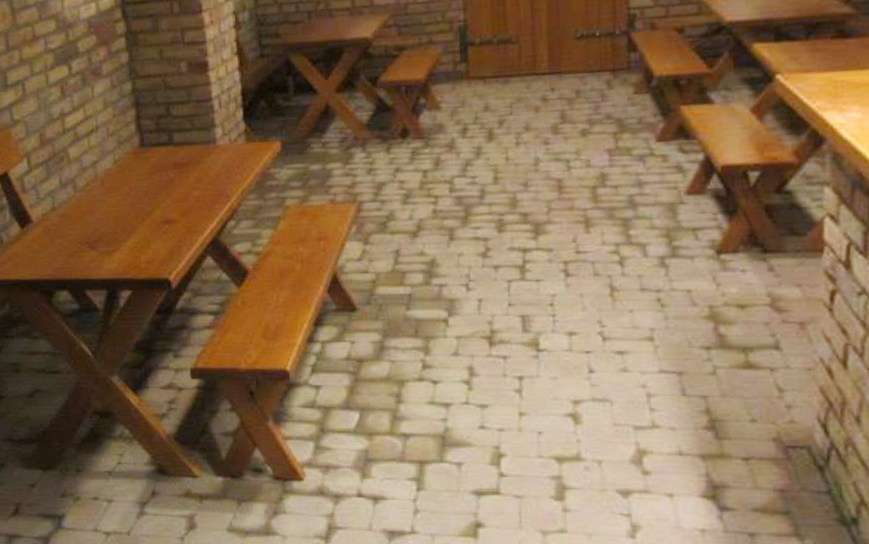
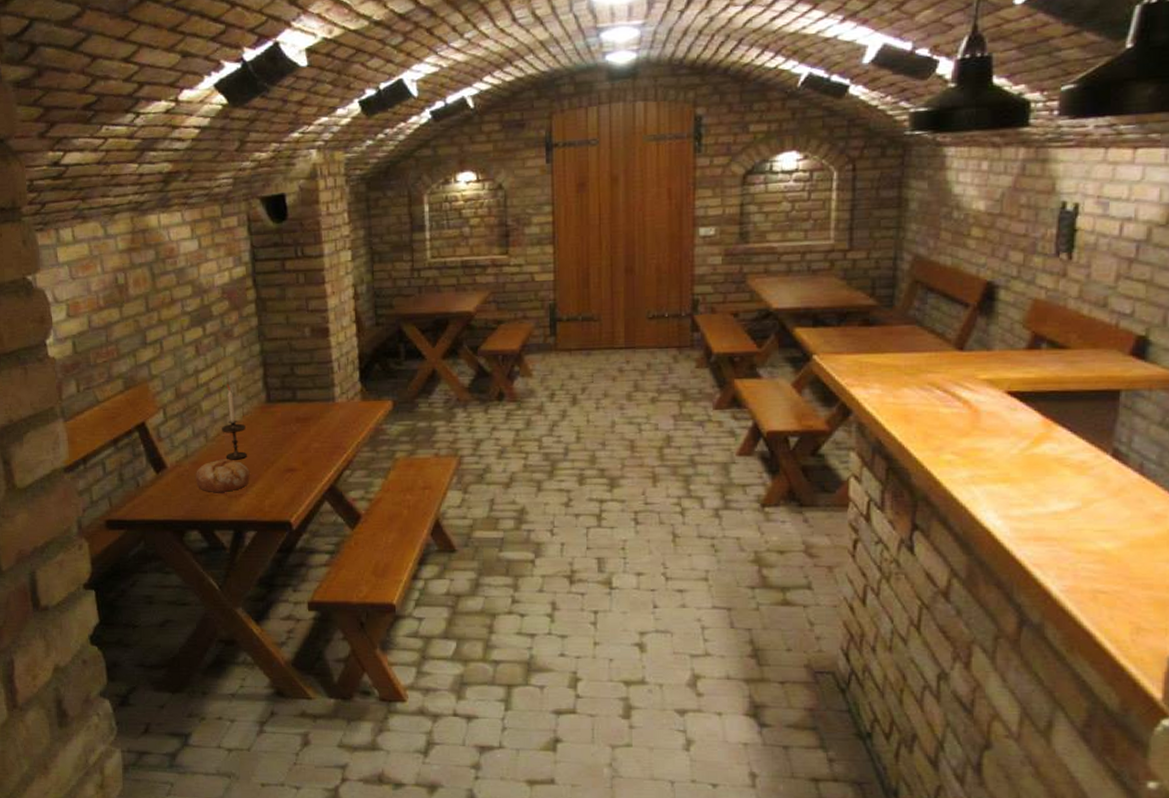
bread: none [64,211,123,248] -> present [196,459,250,492]
candlestick: none [91,128,120,212] -> present [222,384,247,460]

